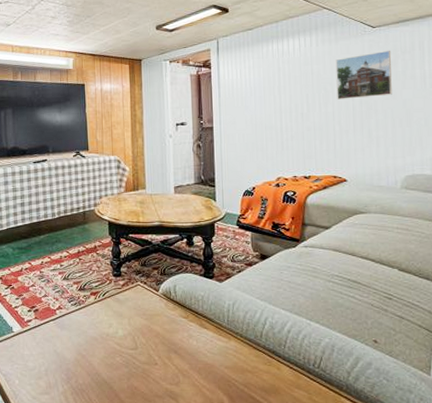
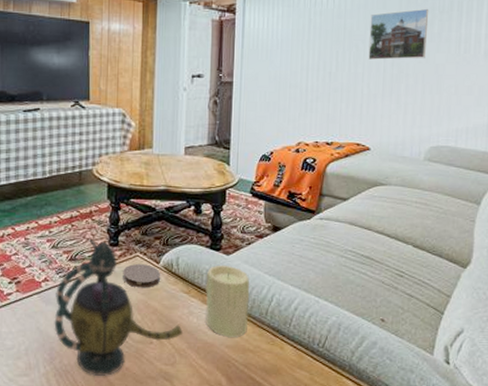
teapot: none [68,270,185,394] -> present [54,238,184,376]
coaster: none [126,292,160,314] -> present [123,264,160,288]
candle: none [202,291,244,358] -> present [205,264,250,337]

